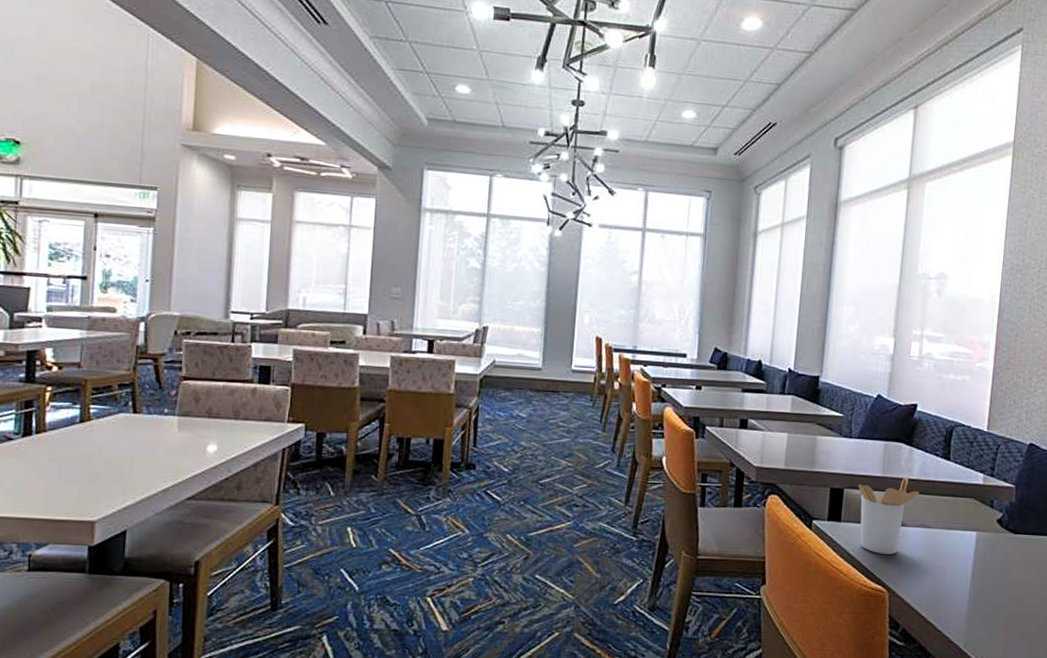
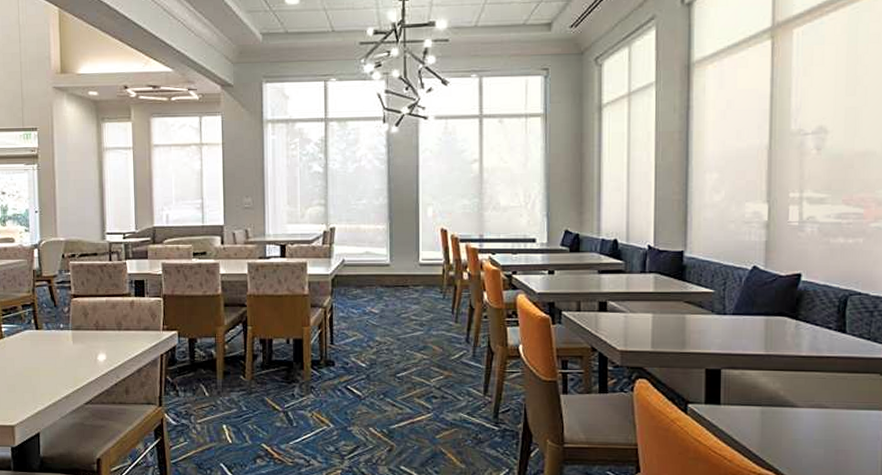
utensil holder: present [858,477,920,555] -> none [738,354,812,438]

